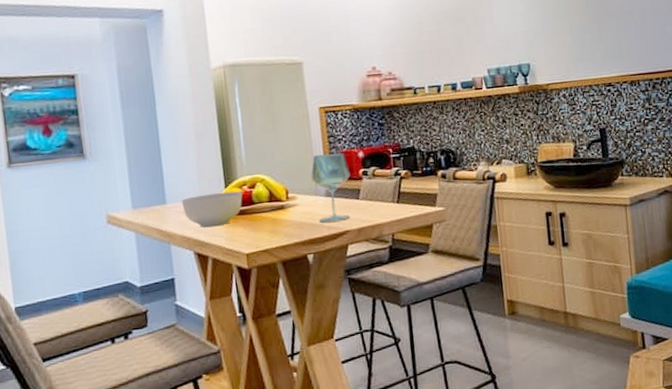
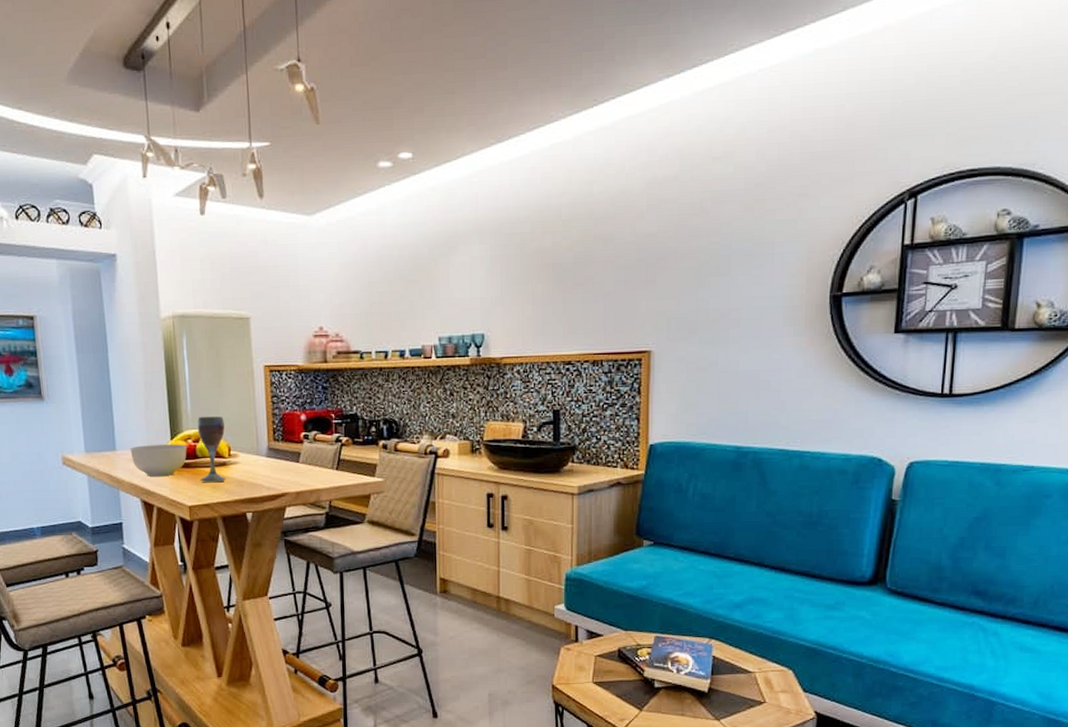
cup: none [252,160,285,228] -> present [197,416,227,483]
wine glass: present [311,153,351,223] -> none [253,413,292,484]

